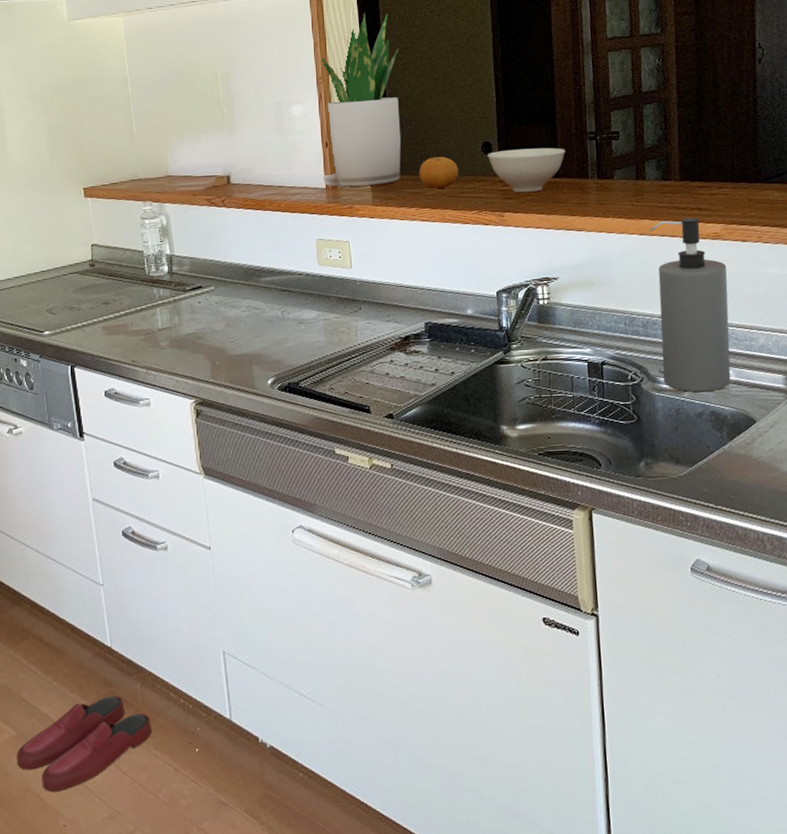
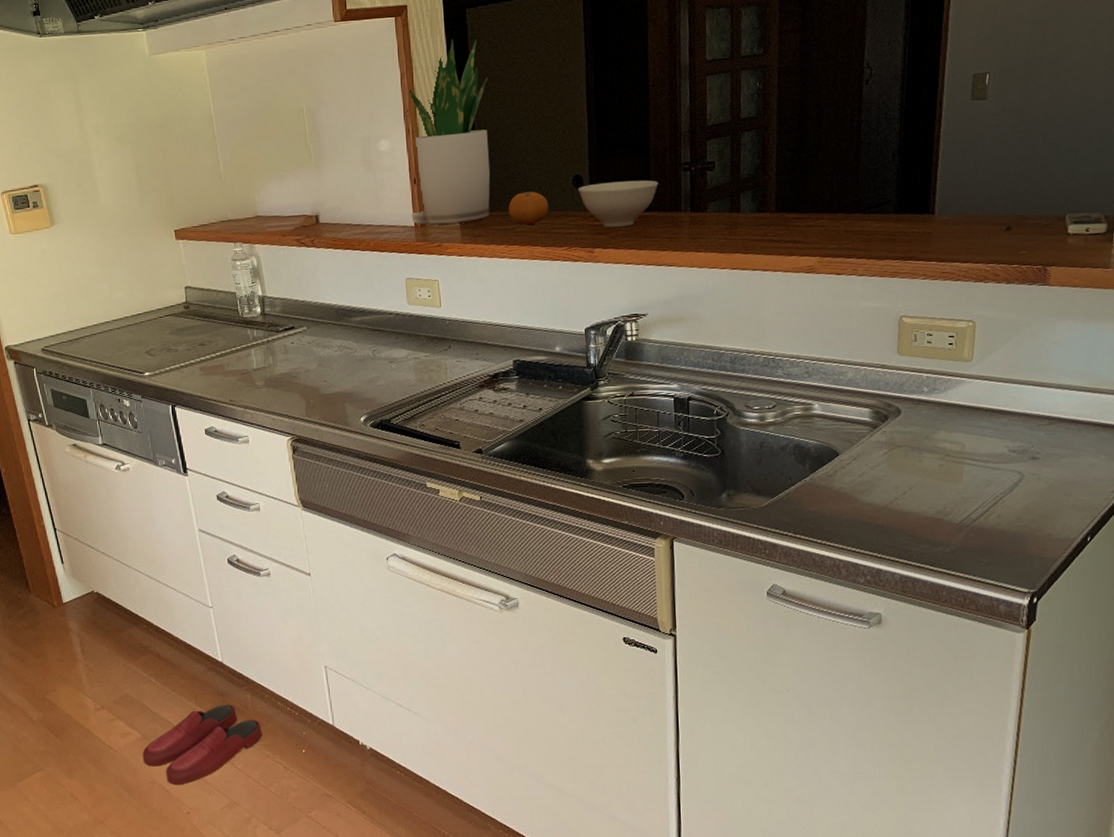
soap dispenser: present [650,217,731,392] -> none [742,250,819,426]

